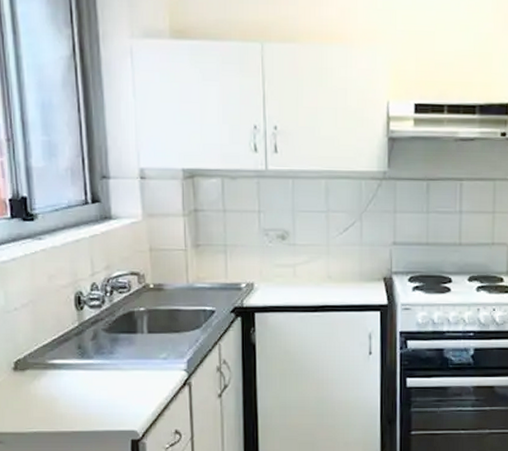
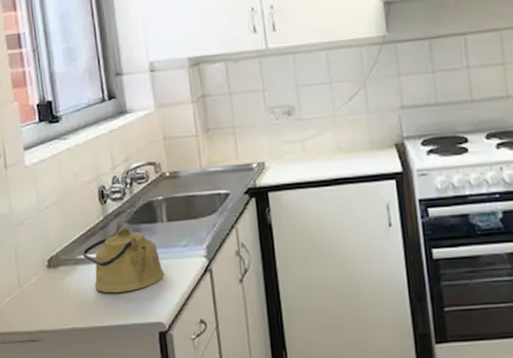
kettle: none [53,336,141,400] -> present [82,227,165,293]

